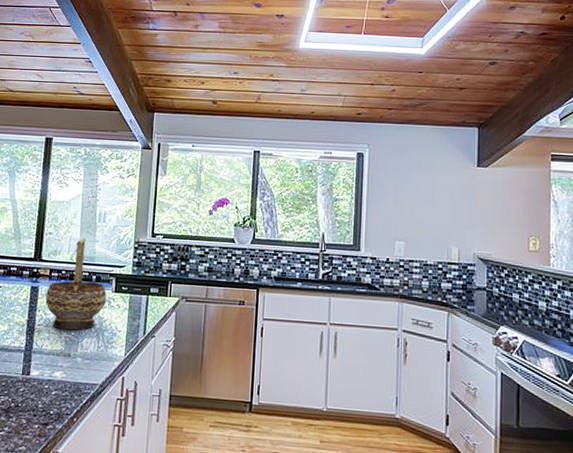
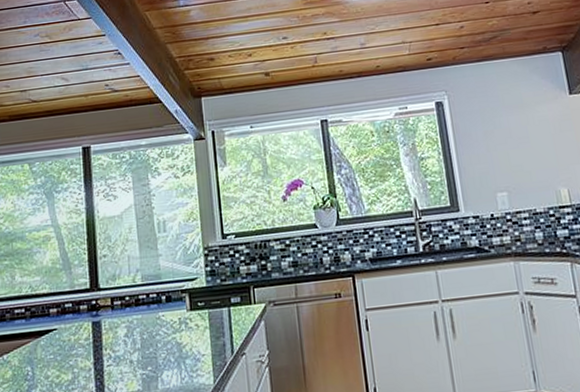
decorative bowl: present [45,237,107,331] -> none [111,253,182,367]

